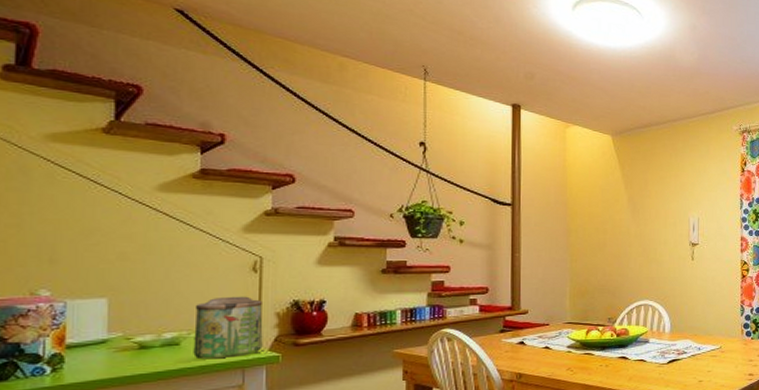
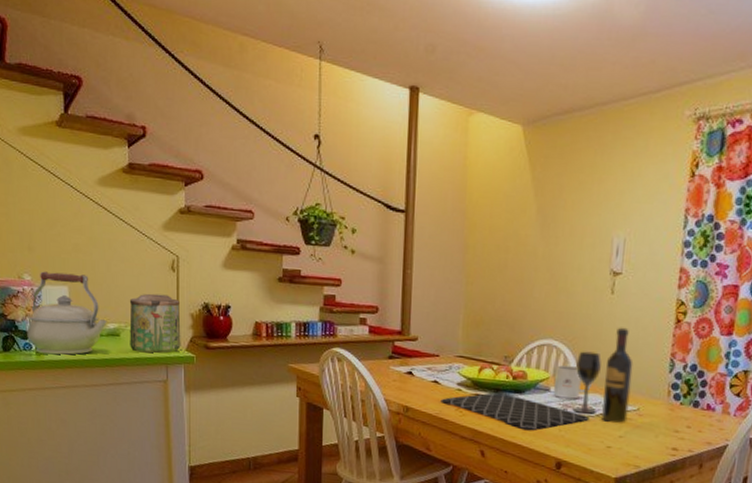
kettle: none [38,284,163,377] -> present [27,271,107,356]
placemat: none [552,349,683,377] -> present [441,392,590,430]
mug: none [651,320,682,347] -> present [553,365,591,399]
wine glass: none [669,306,690,358] -> present [574,351,602,415]
wine bottle: none [693,285,713,362] -> present [602,327,634,424]

